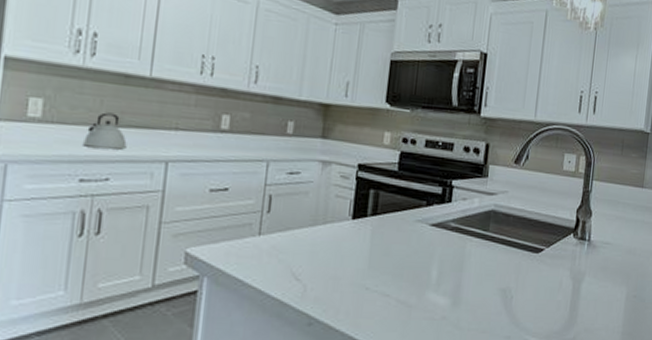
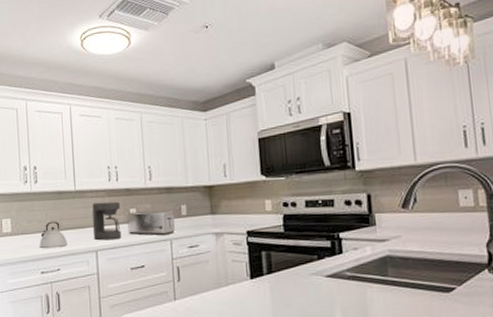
coffee maker: none [167,98,210,151] -> present [92,201,122,241]
toaster: none [216,119,278,155] -> present [128,210,175,236]

